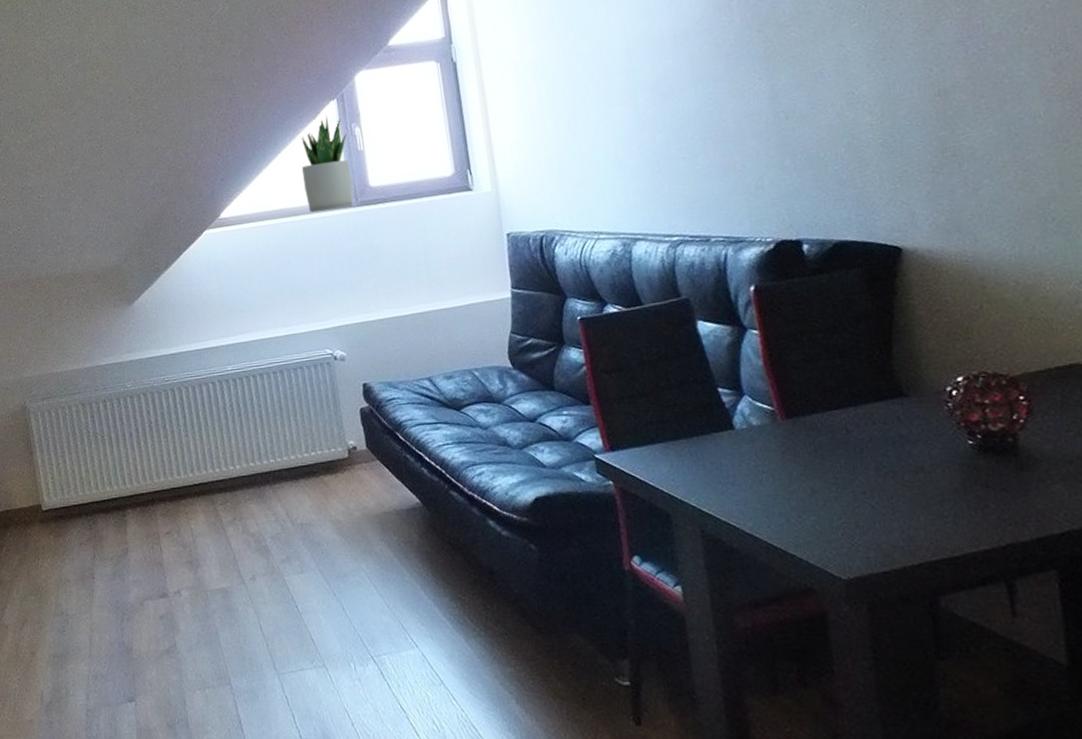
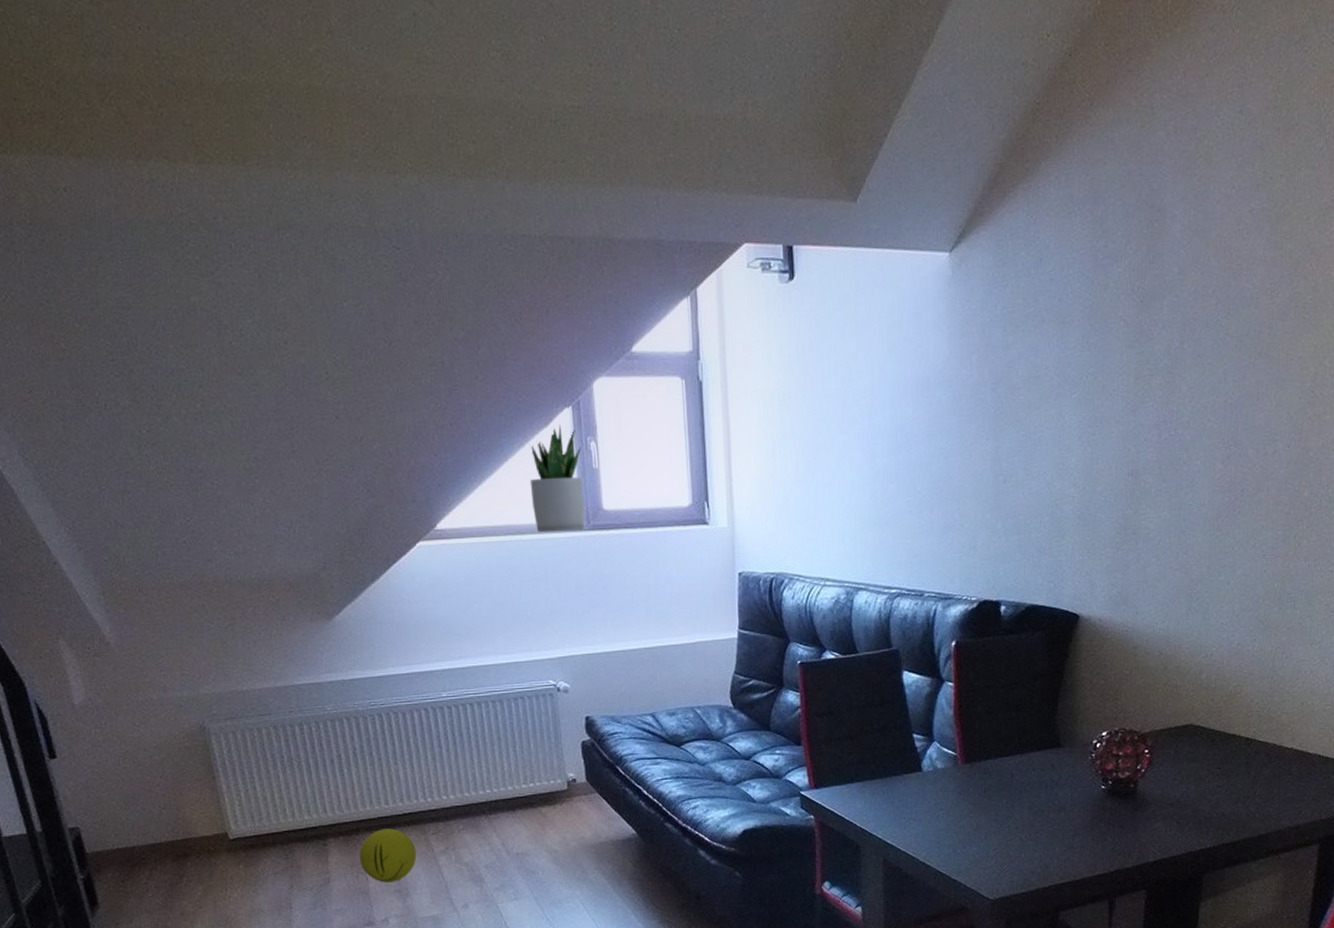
toy ball: none [154,499,207,554] -> present [359,828,417,883]

